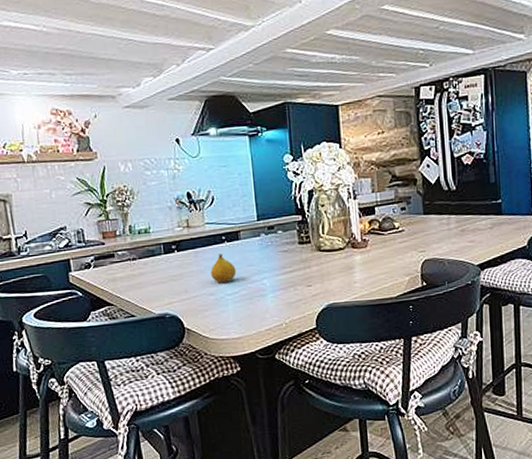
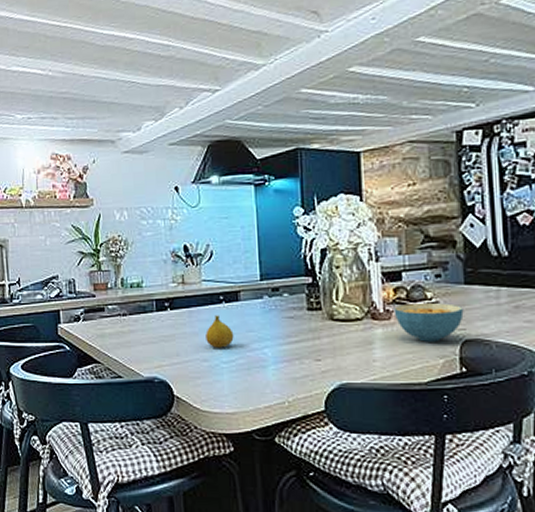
cereal bowl: none [369,231,424,264] -> present [393,303,464,342]

